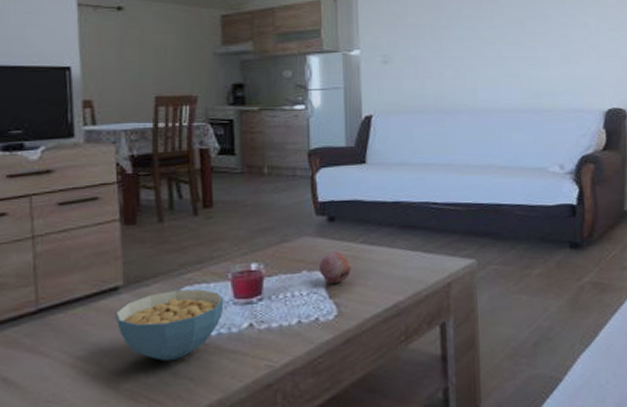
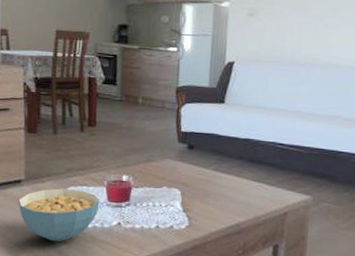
fruit: present [319,252,351,284] -> none [177,174,204,201]

